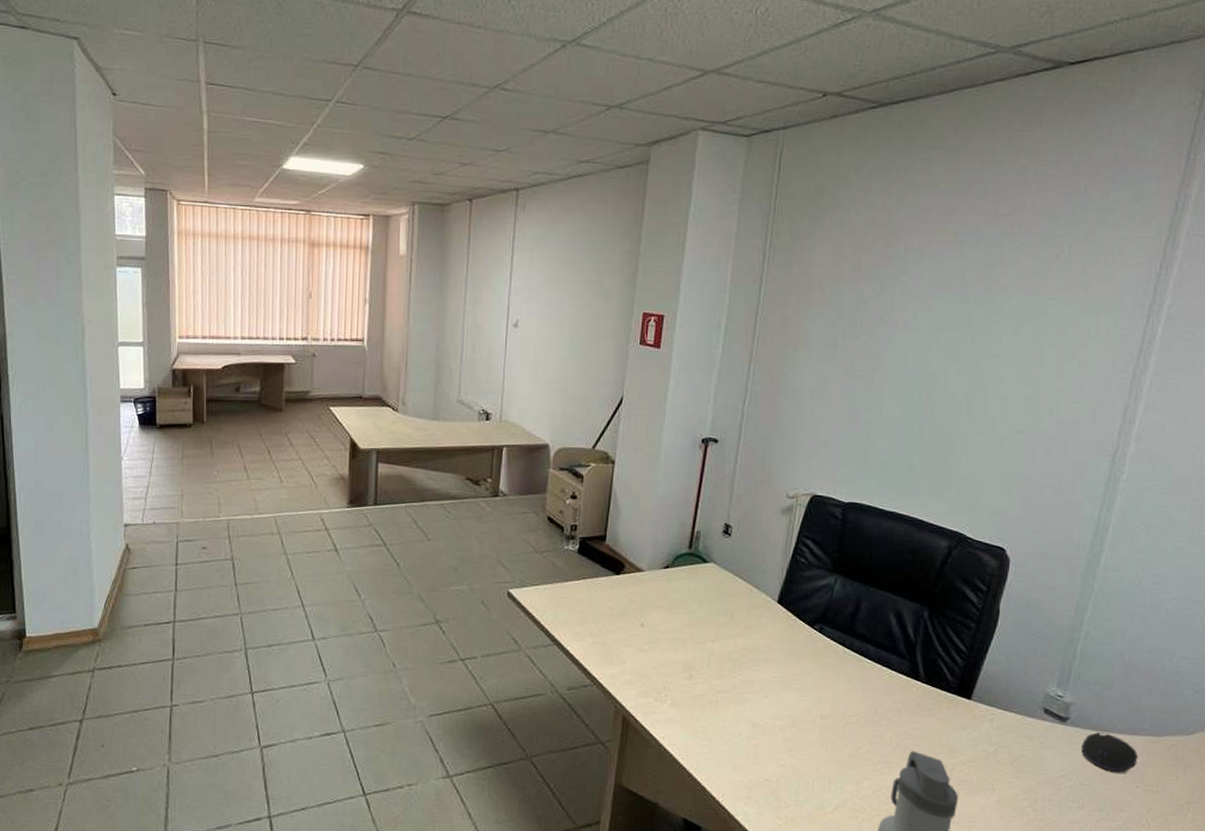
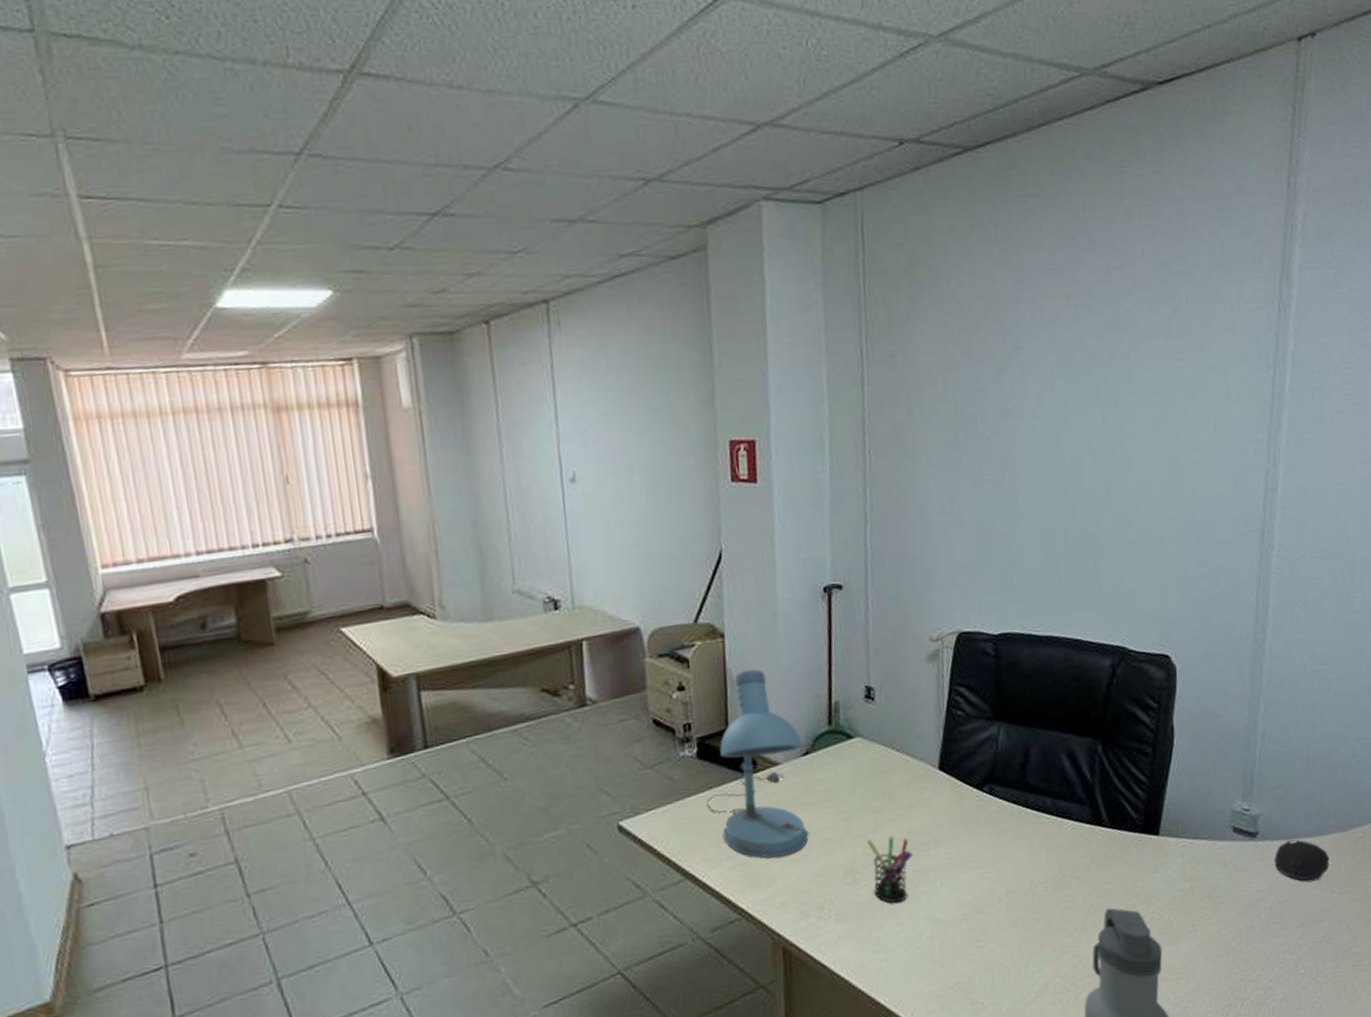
desk lamp: none [579,493,665,644] -> present [706,669,809,859]
pen holder: none [706,647,744,703] -> present [867,836,913,904]

